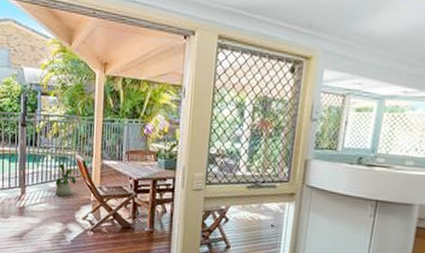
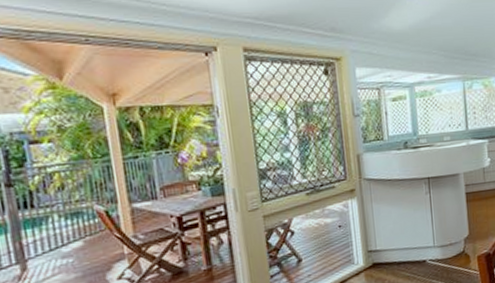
house plant: present [52,163,76,196] -> none [64,220,101,259]

